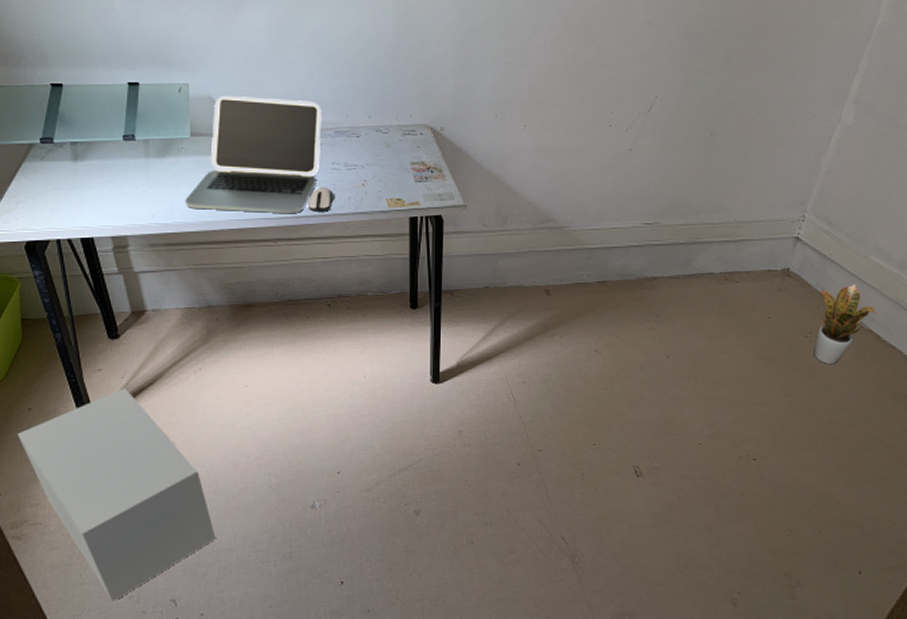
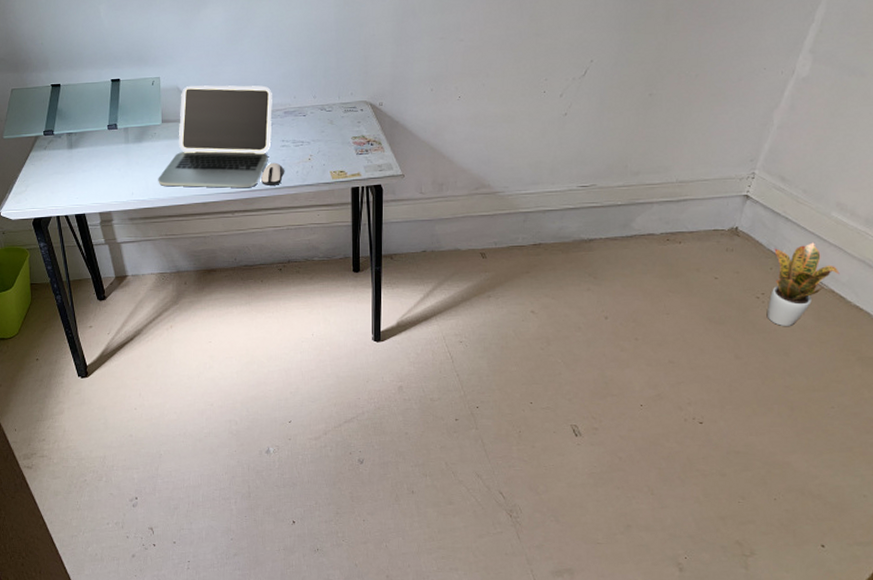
cardboard box: present [16,388,216,603] -> none [27,342,185,527]

